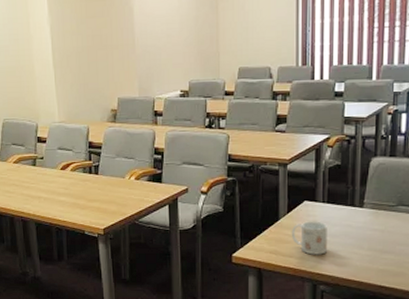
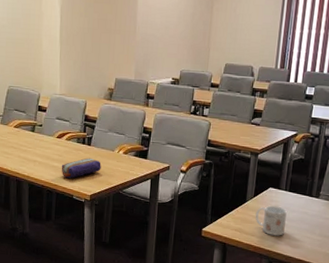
pencil case: none [68,188,112,213] -> present [61,158,101,179]

